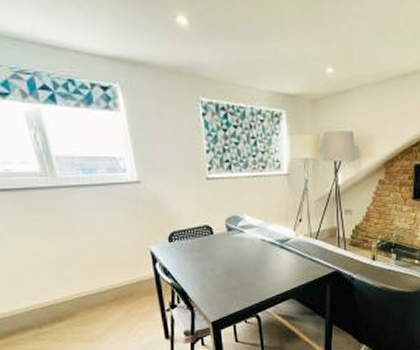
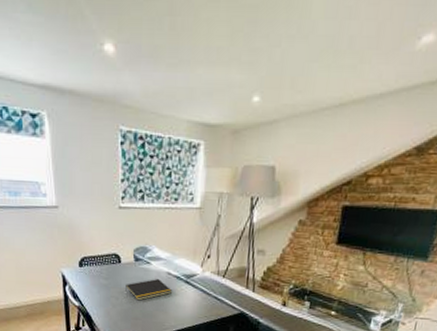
notepad: none [220,247,268,270] -> present [125,279,172,301]

